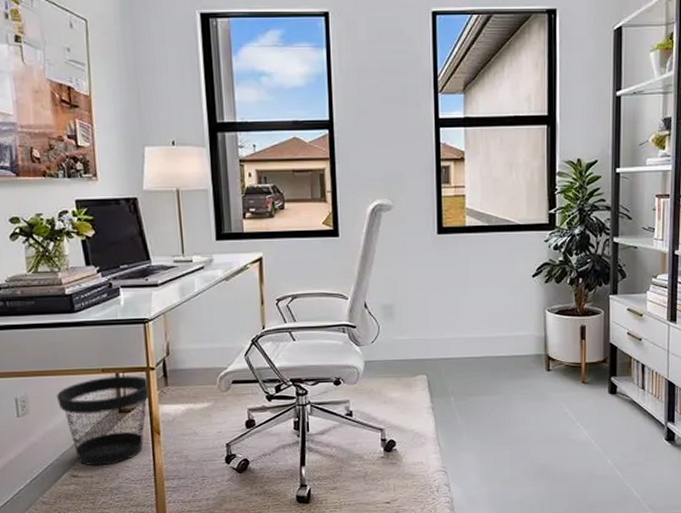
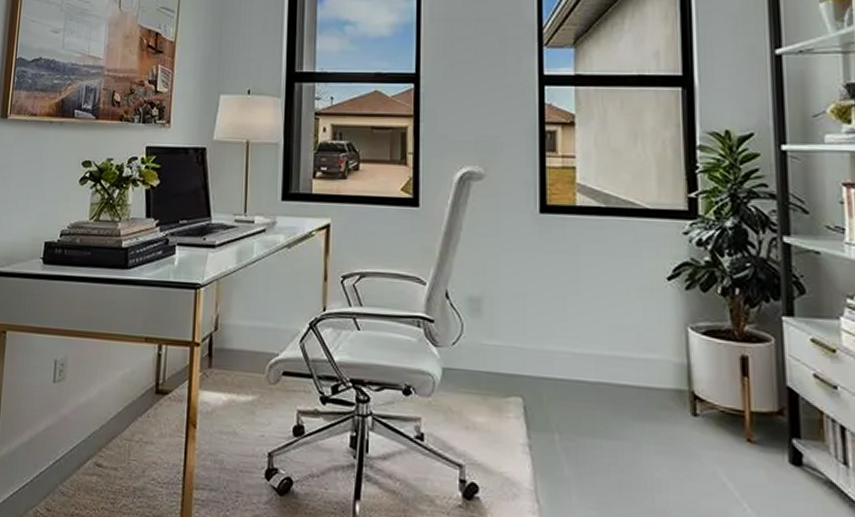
wastebasket: present [57,375,150,466] -> none [95,347,192,458]

